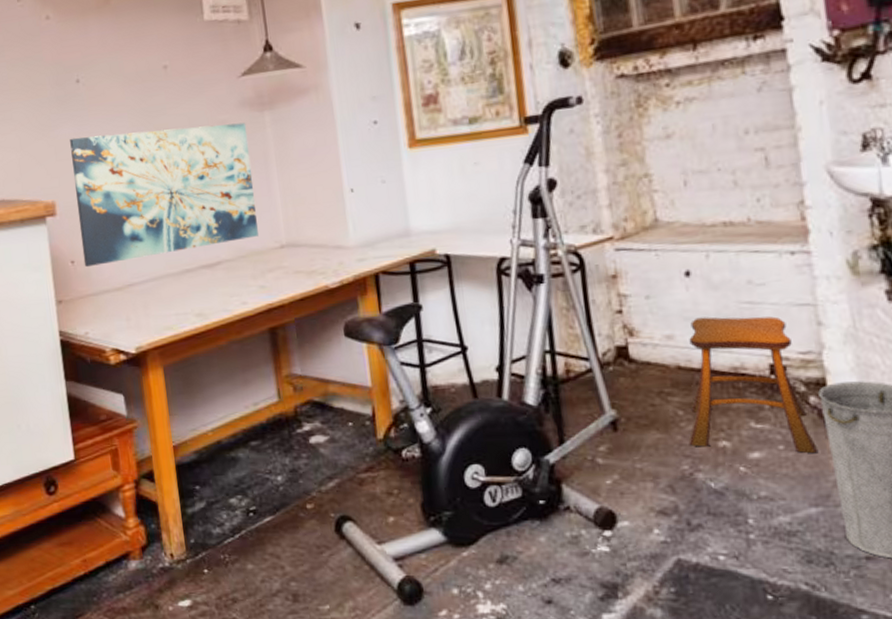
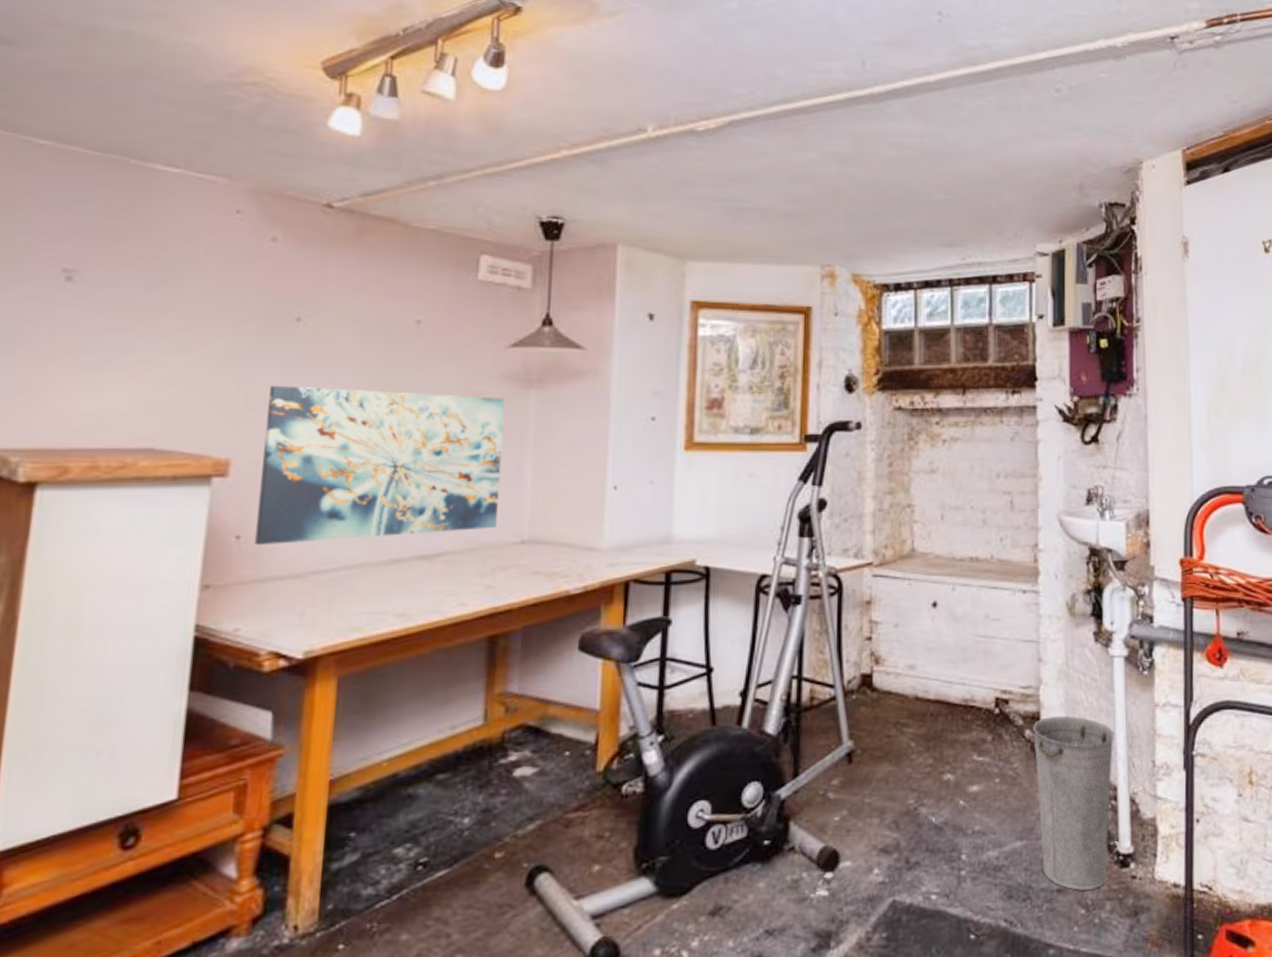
stool: present [688,316,819,453] -> none [917,648,1028,786]

